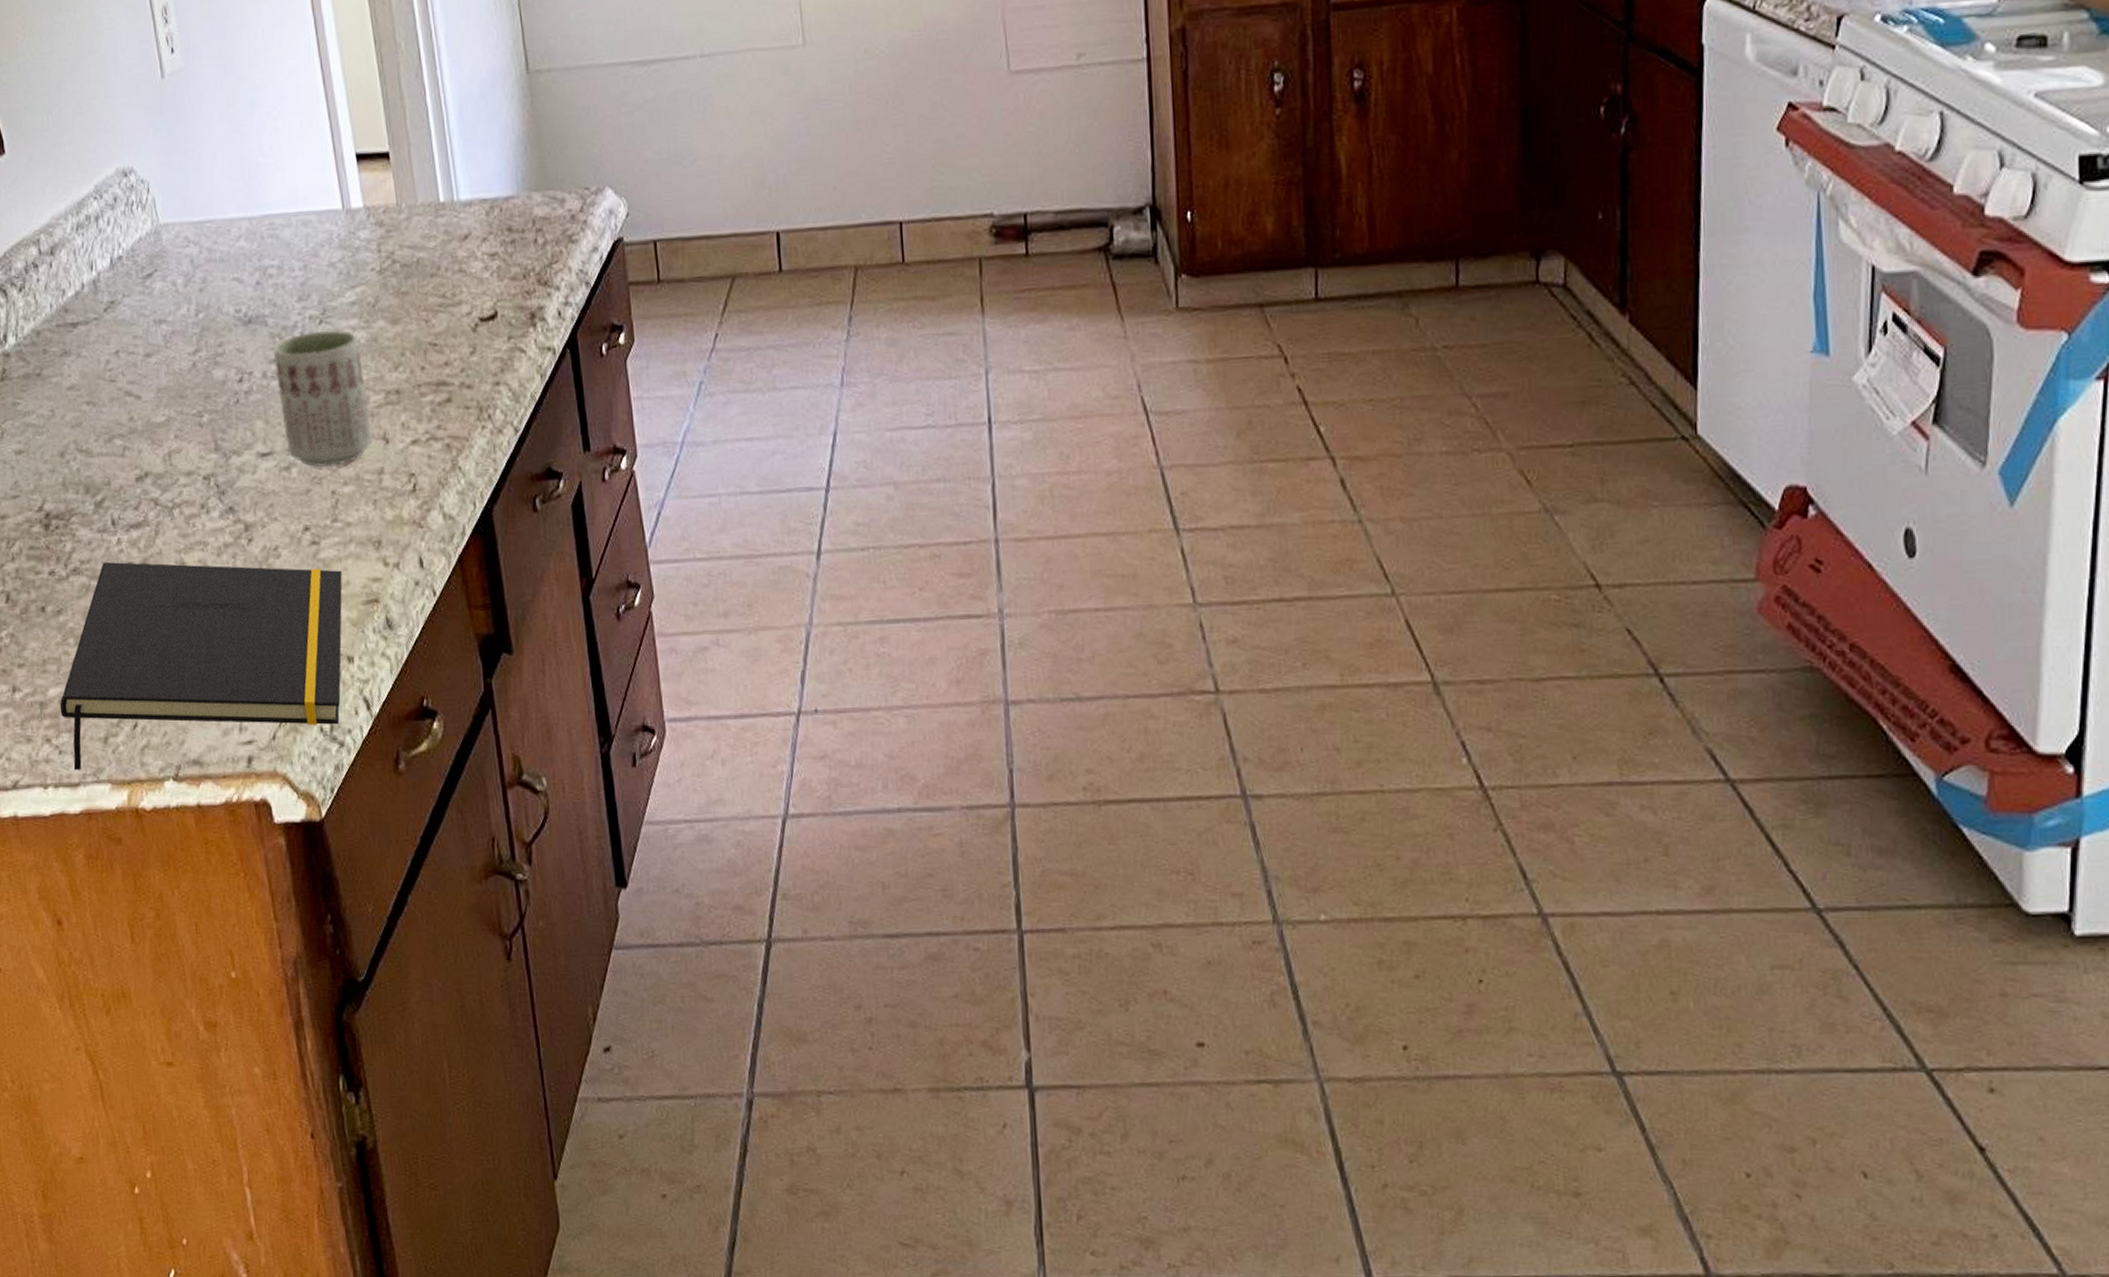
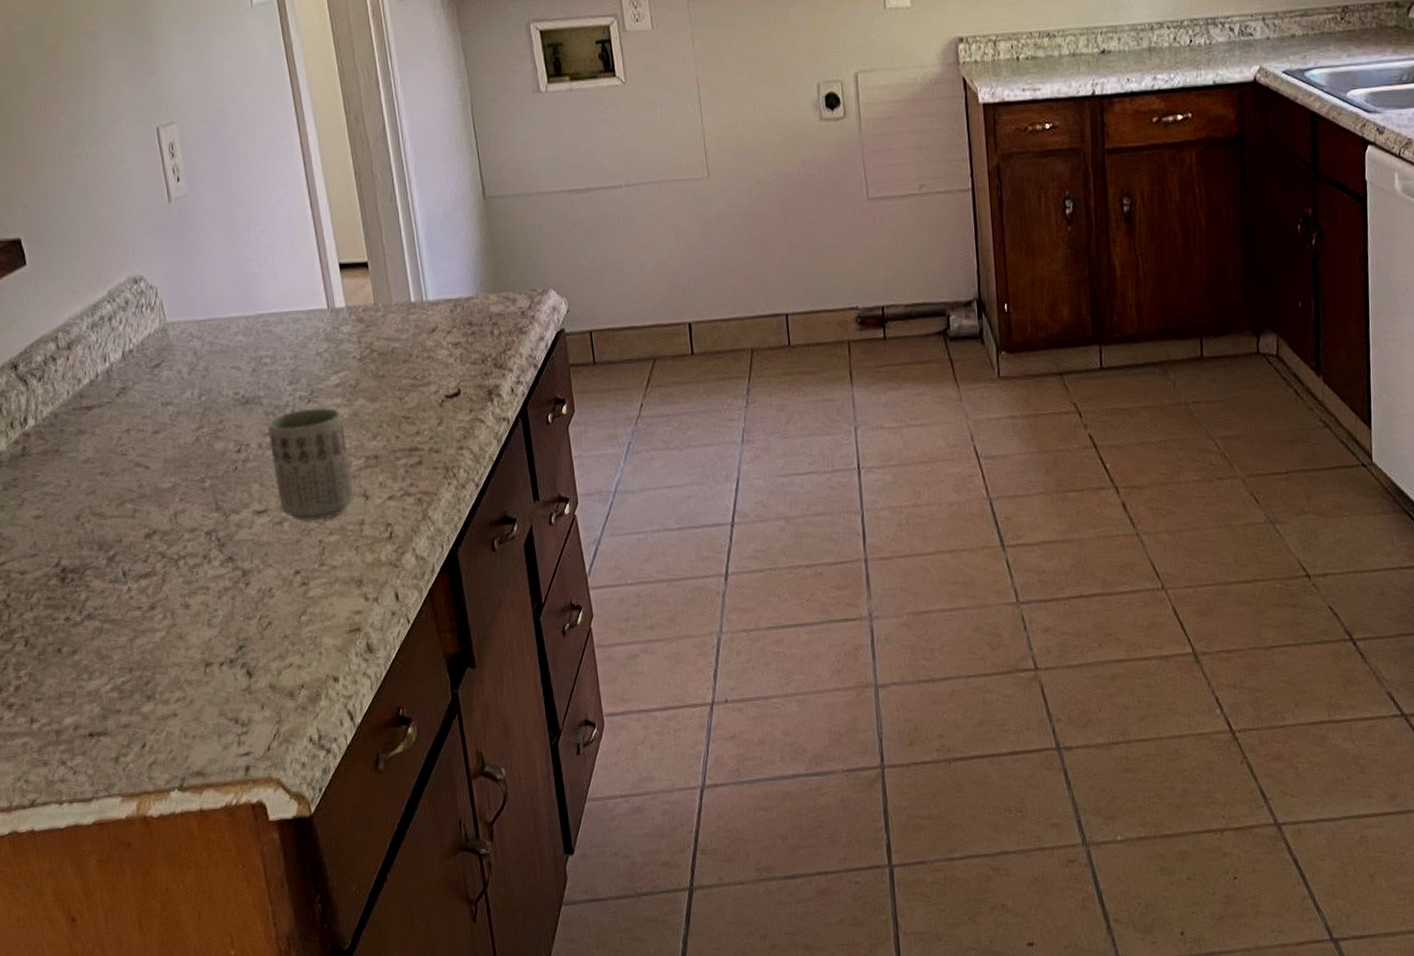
notepad: present [60,562,343,771] -> none [74,605,329,787]

